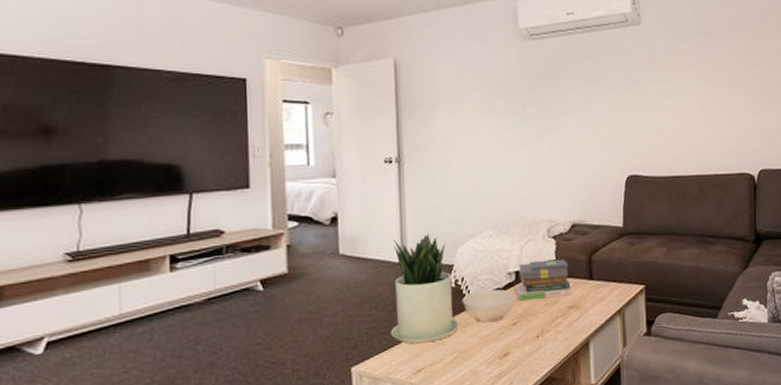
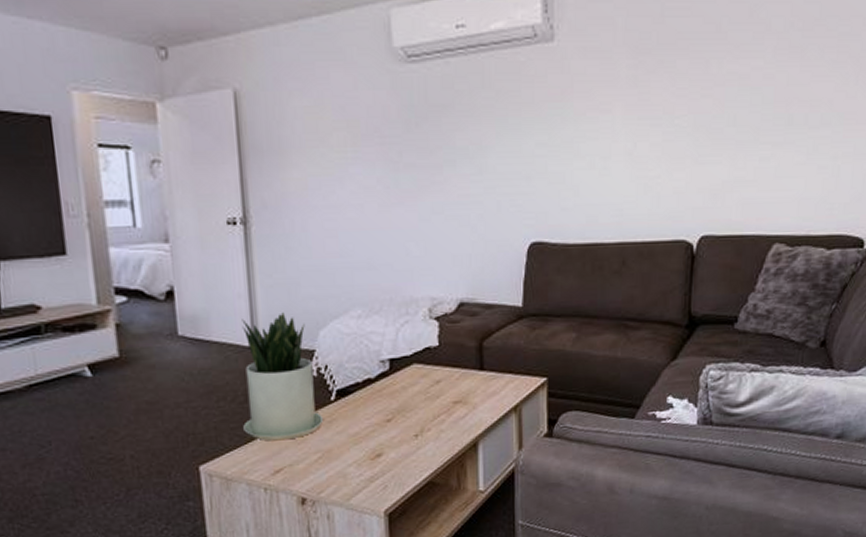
bowl: present [462,289,517,323] -> none [326,379,392,419]
books: present [514,259,571,302] -> none [388,345,457,395]

